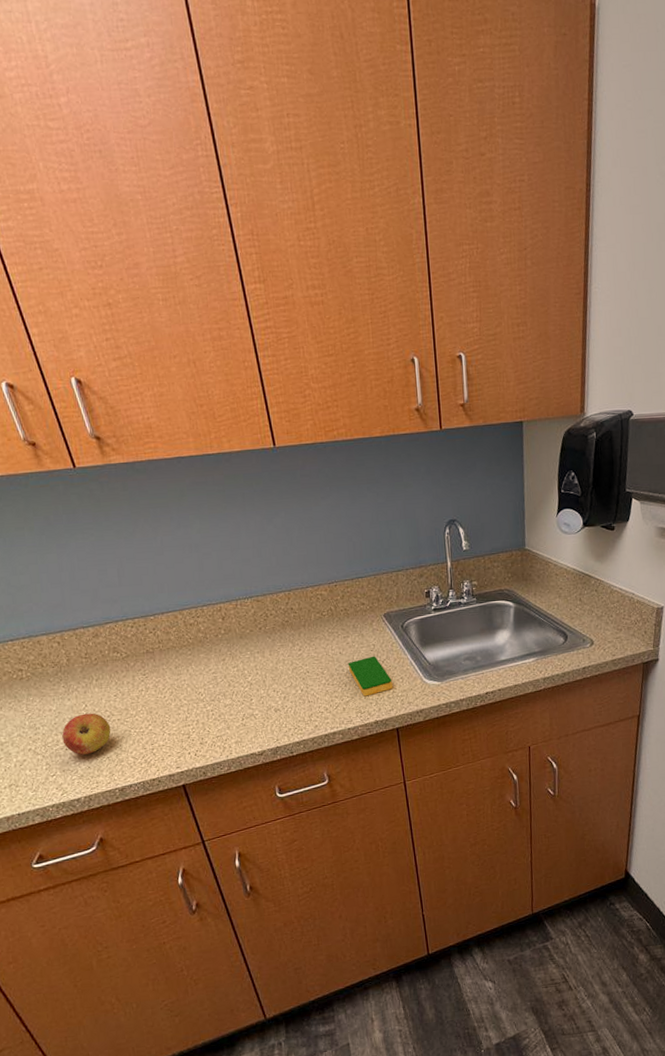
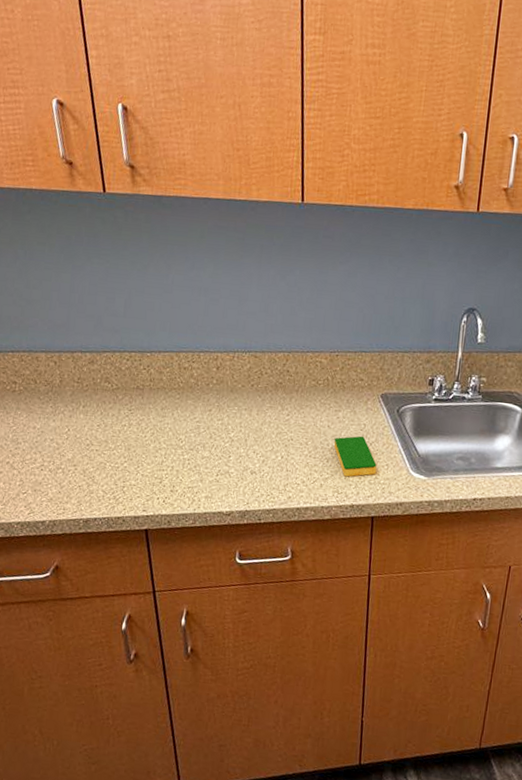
apple: present [62,713,111,755] -> none [40,437,88,479]

